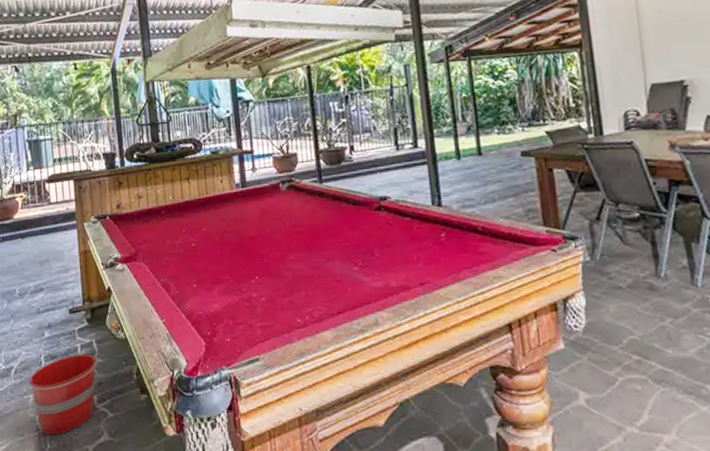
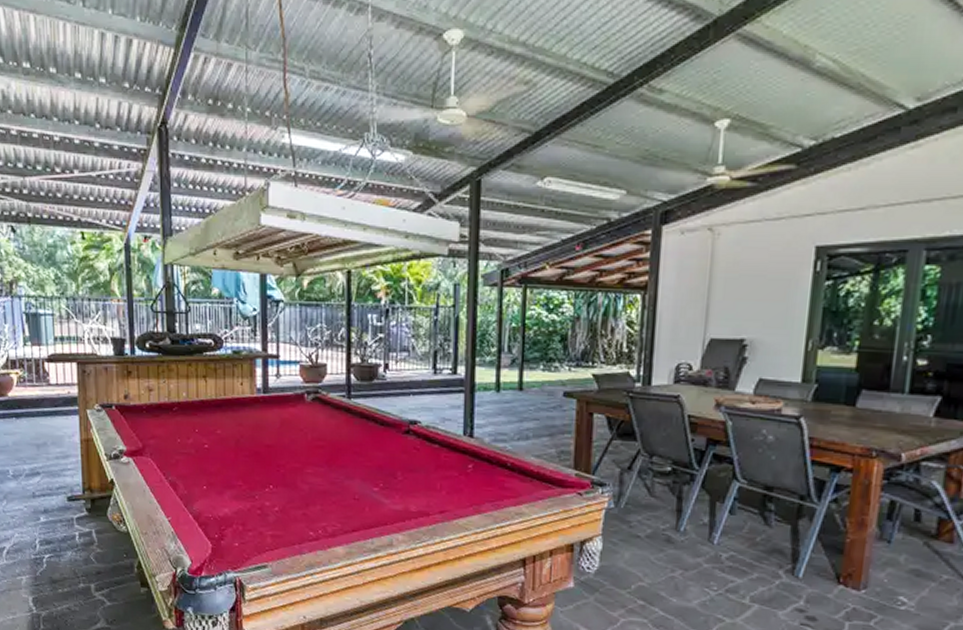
bucket: present [28,354,97,435] -> none [21,542,96,617]

